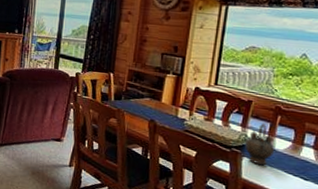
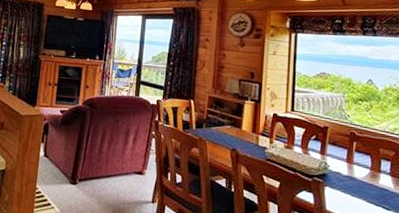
teapot: present [245,123,274,166] -> none [326,150,354,196]

